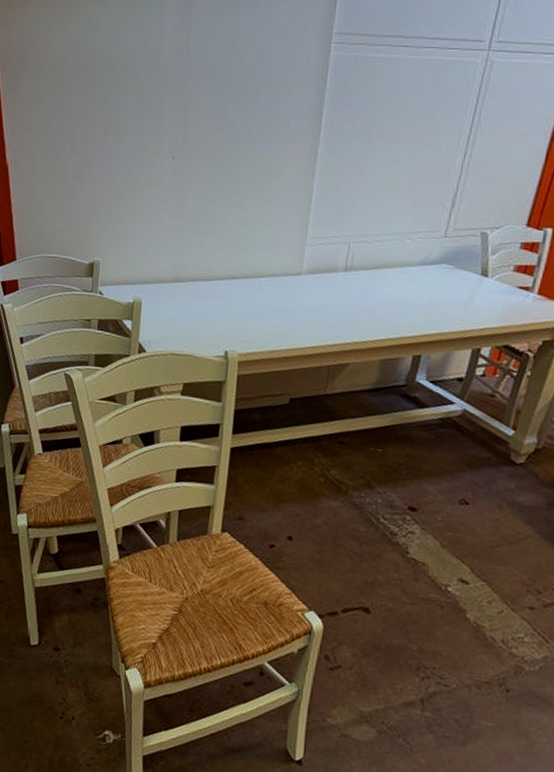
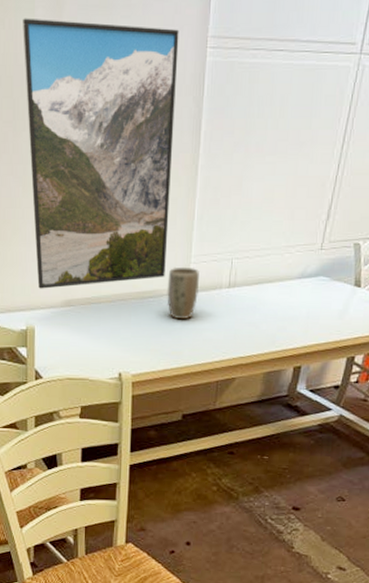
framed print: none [148,15,304,264] -> present [23,18,179,289]
plant pot: none [279,248,315,301] -> present [167,266,199,320]

